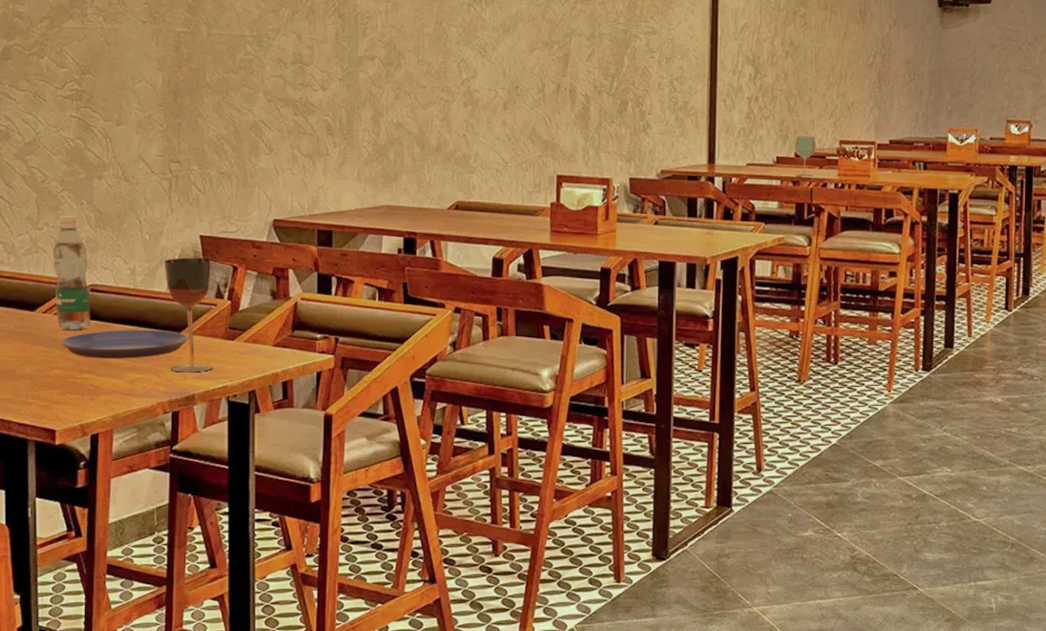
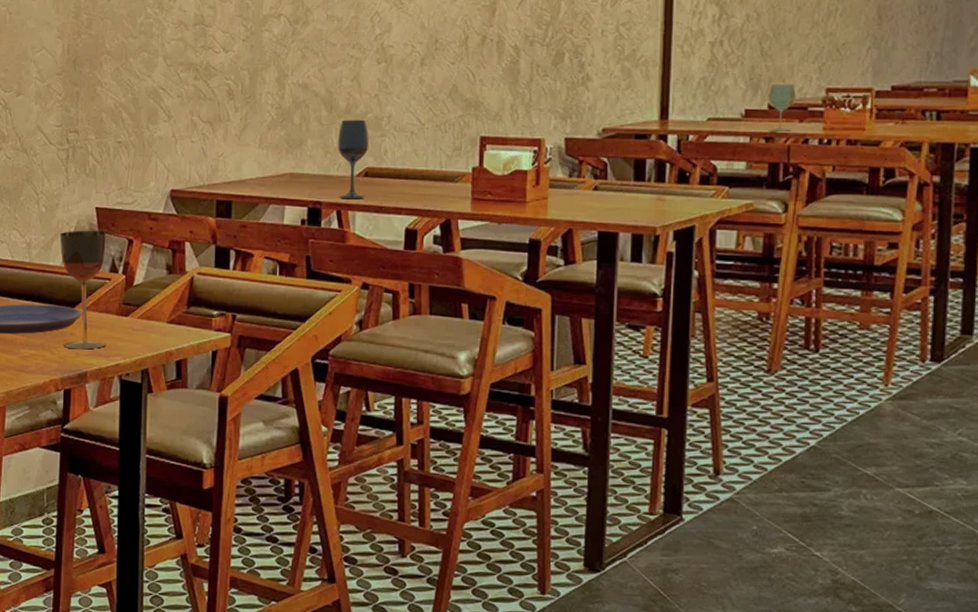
wineglass: none [429,157,459,231] -> present [337,119,369,199]

